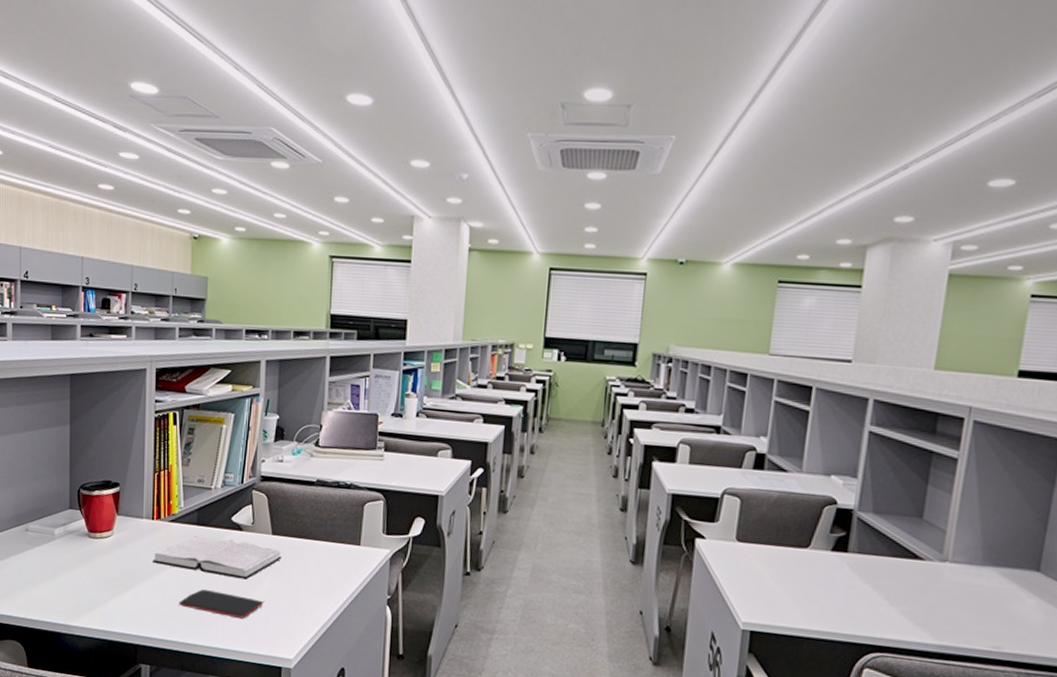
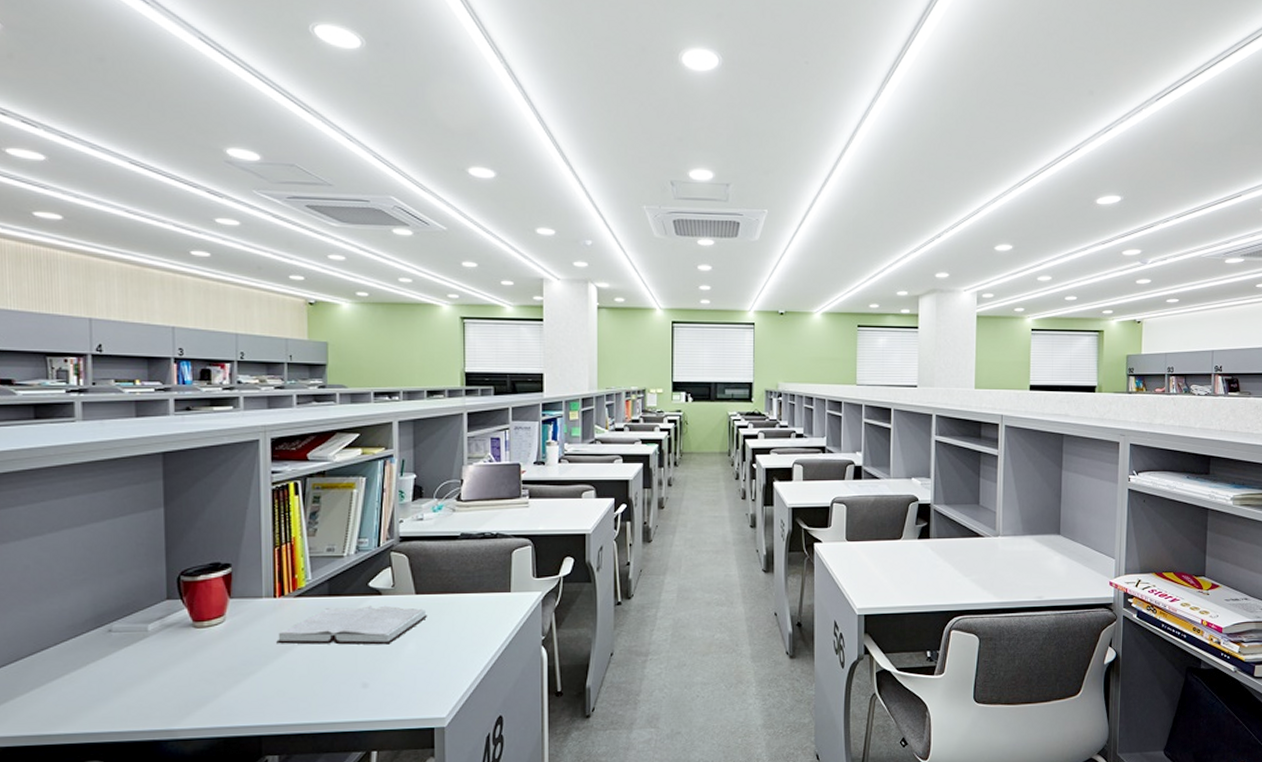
smartphone: present [179,589,265,619] -> none [310,662,412,686]

